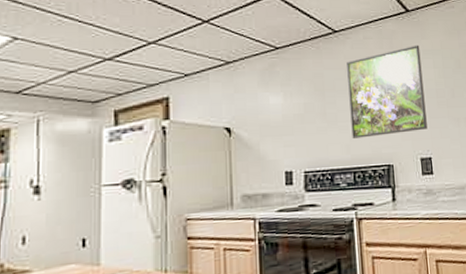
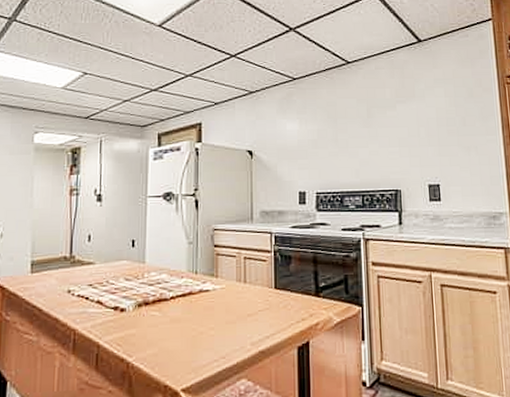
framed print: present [347,45,428,138] -> none [358,74,436,163]

